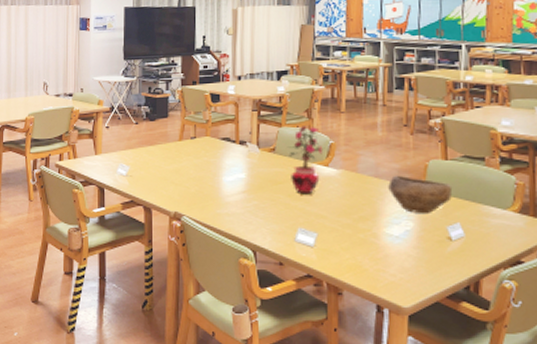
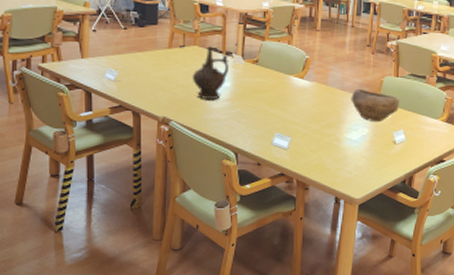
ceremonial vessel: none [204,136,244,192] -> present [192,46,230,99]
potted plant: present [287,126,324,195] -> none [269,41,300,104]

